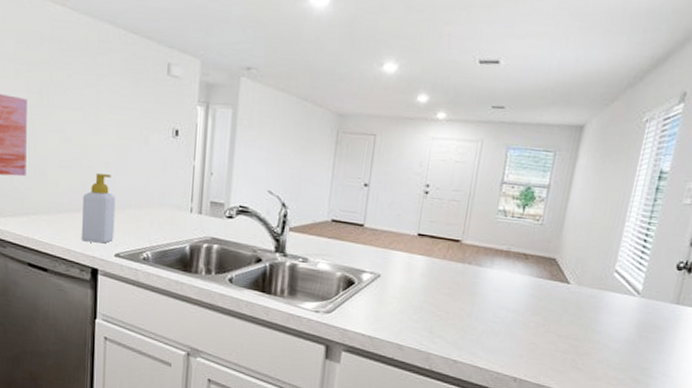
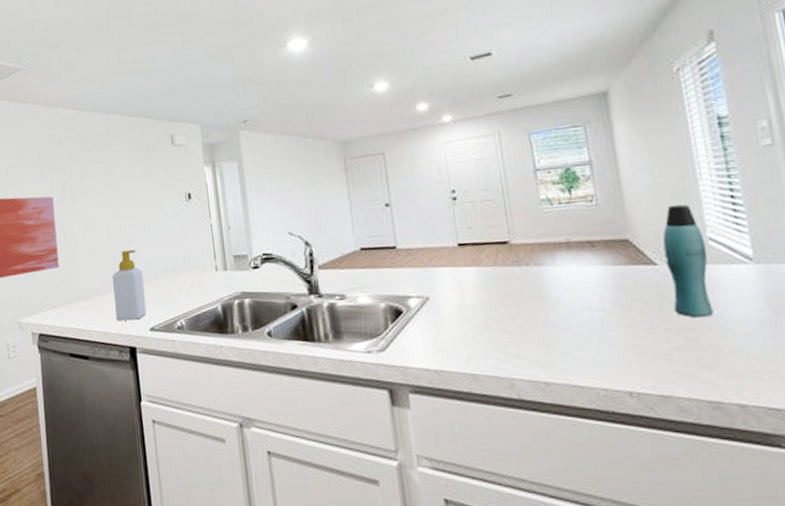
bottle: none [569,237,613,332] -> present [662,204,714,318]

